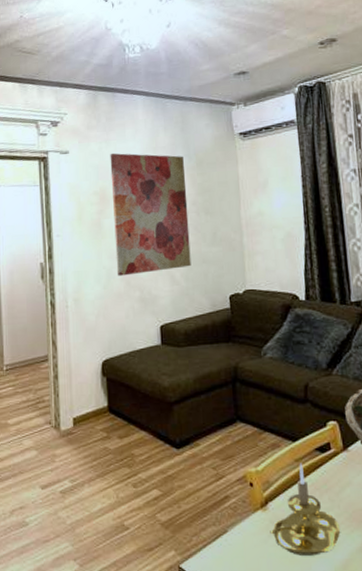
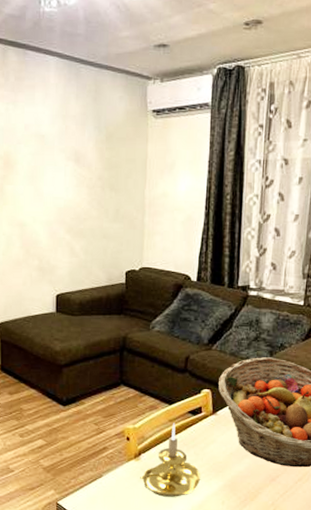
wall art: present [110,153,191,276] -> none [16,116,94,244]

